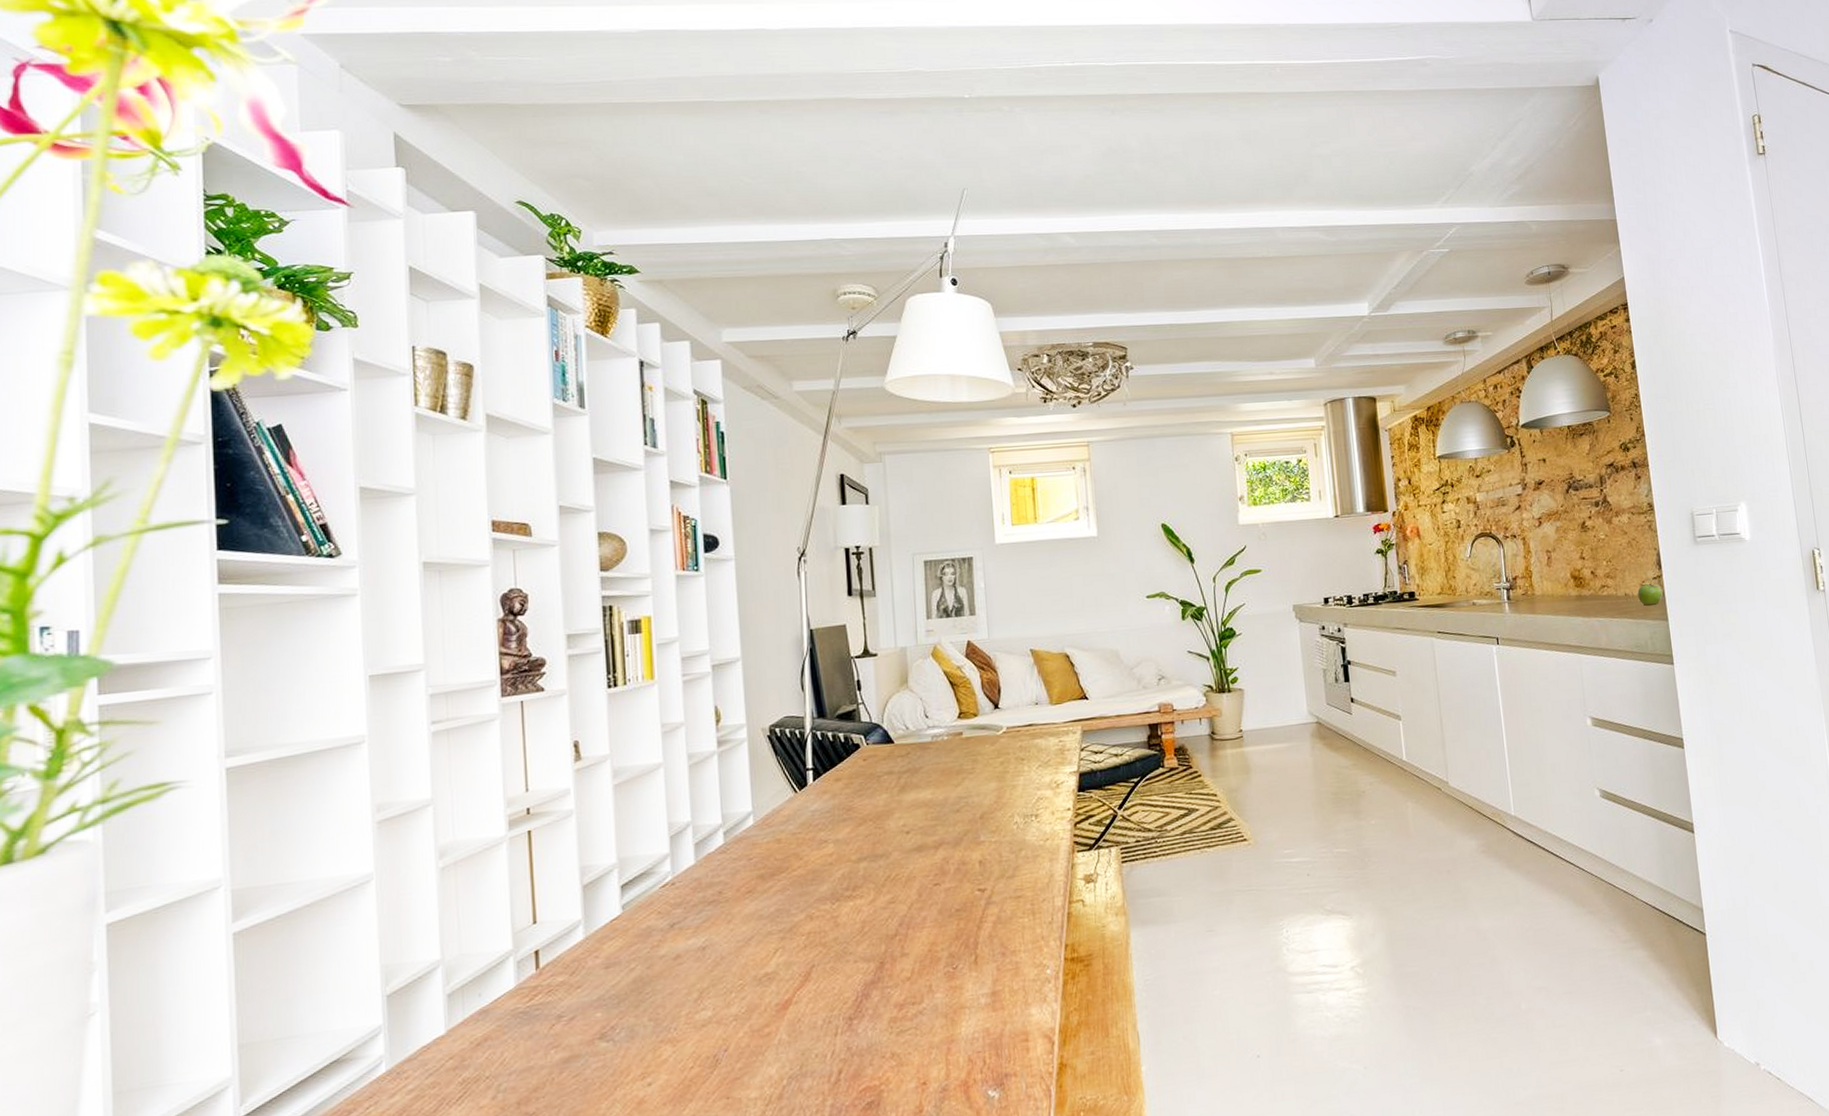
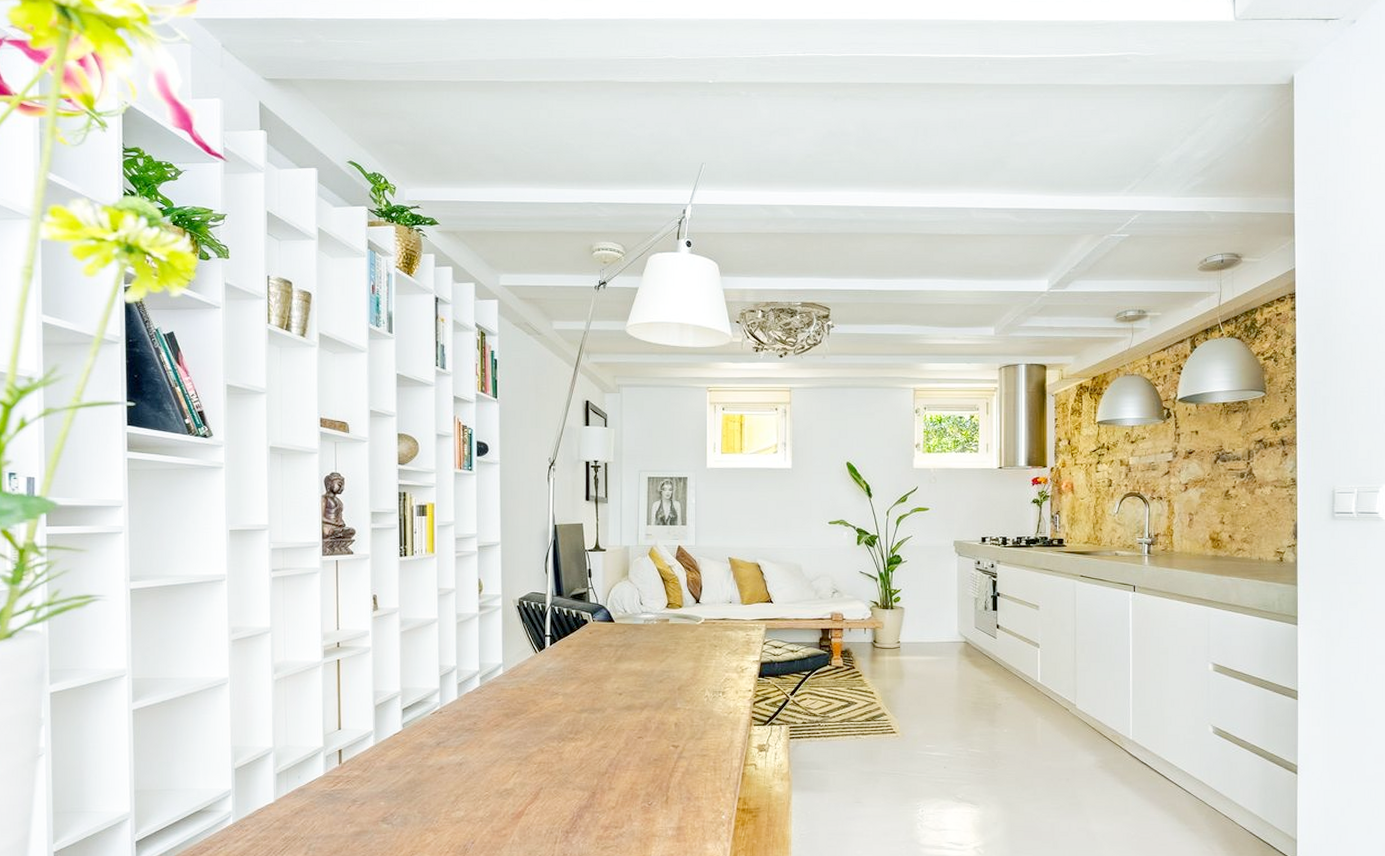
fruit: present [1637,583,1663,606] -> none [1271,550,1296,570]

